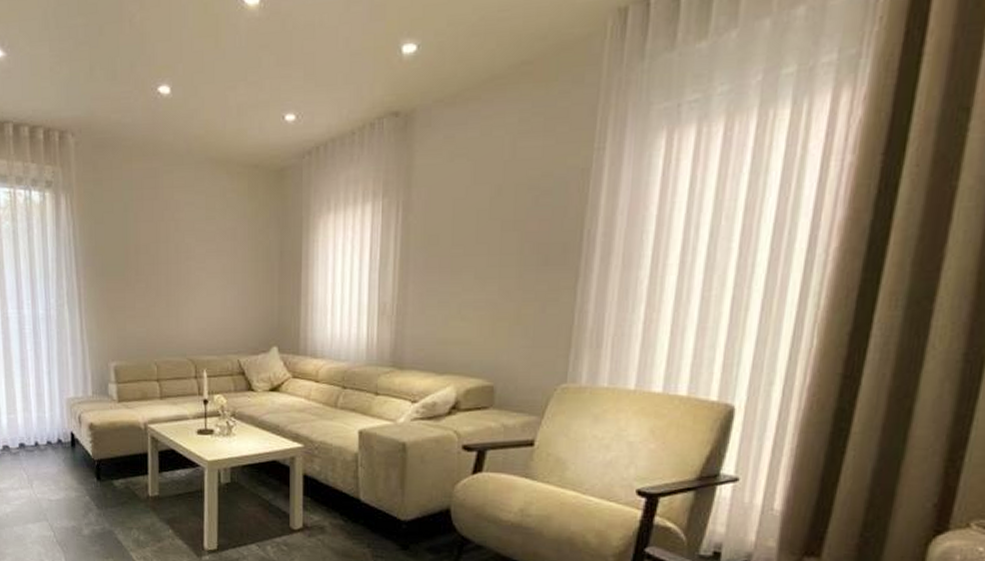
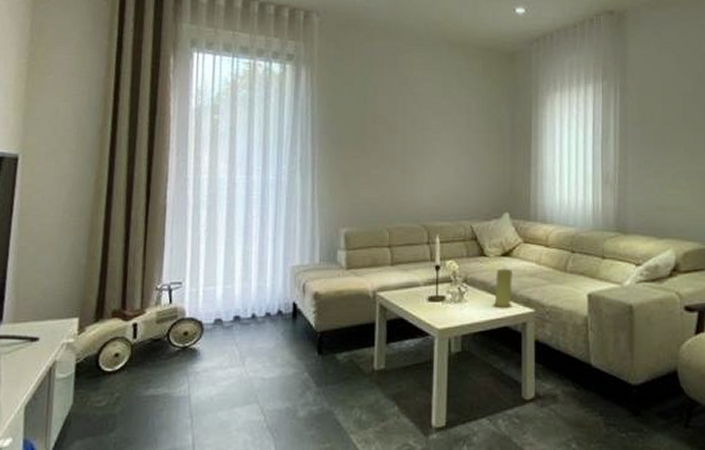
candle: none [260,403,282,445] -> present [492,268,514,310]

